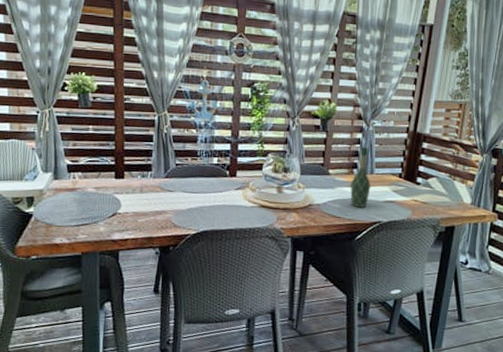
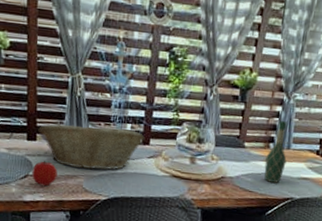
fruit: none [120,198,146,224] -> present [32,161,58,187]
fruit basket: none [126,159,231,205] -> present [38,123,145,170]

